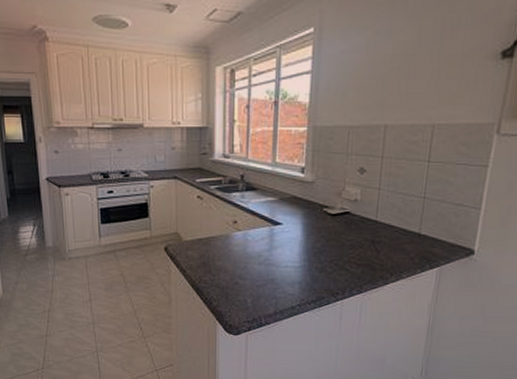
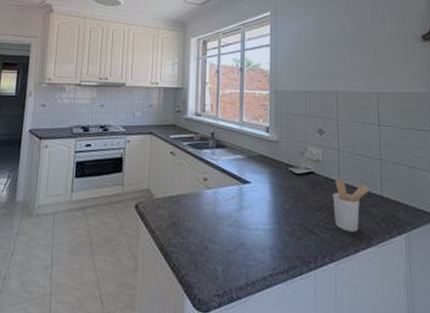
utensil holder: none [366,218,408,267] -> present [332,178,370,232]

